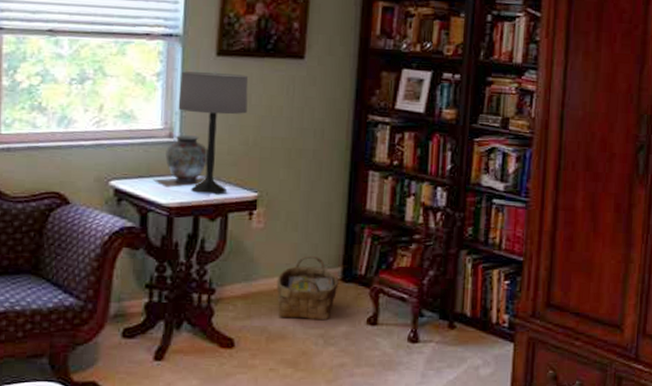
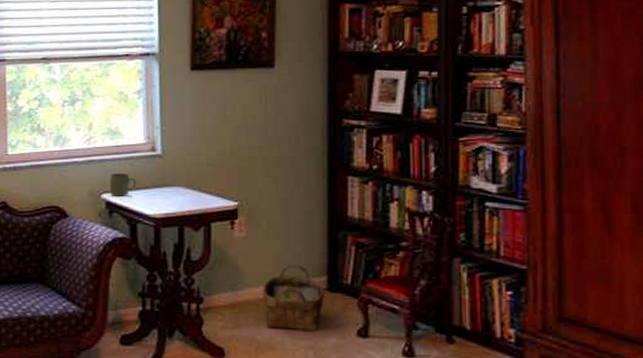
mug: none [119,159,150,184] -> present [109,173,136,196]
decorative vase: present [153,135,208,188] -> none [140,148,189,199]
table lamp: present [178,71,249,195] -> none [158,86,222,205]

